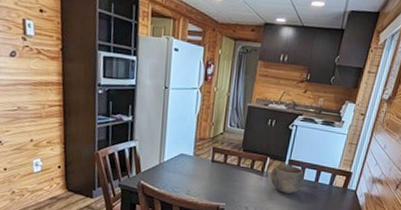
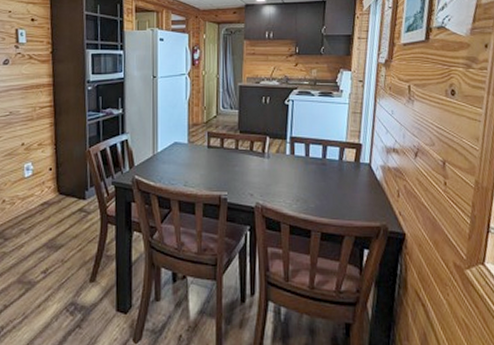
bowl: present [270,164,305,194] -> none [273,142,311,174]

